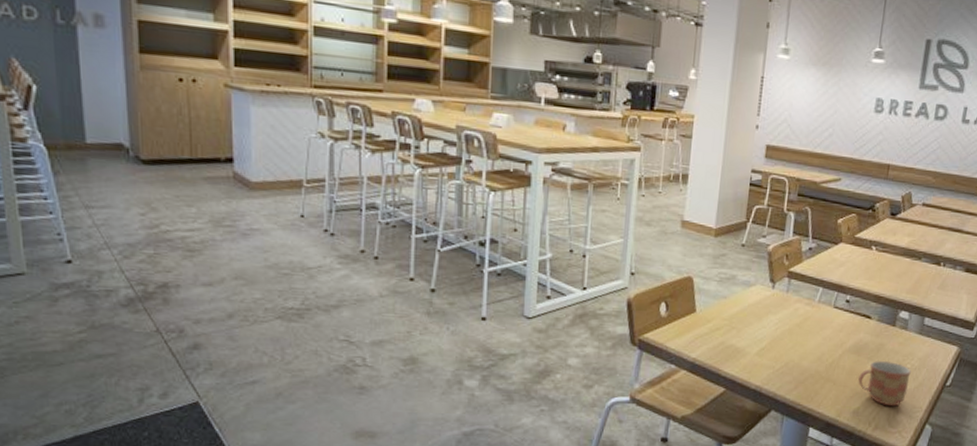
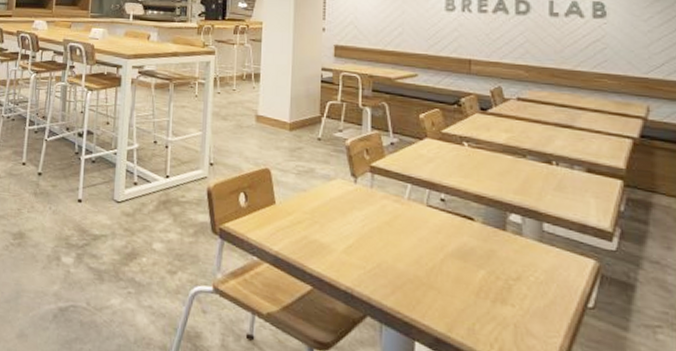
mug: present [858,360,911,407] -> none [469,269,536,327]

